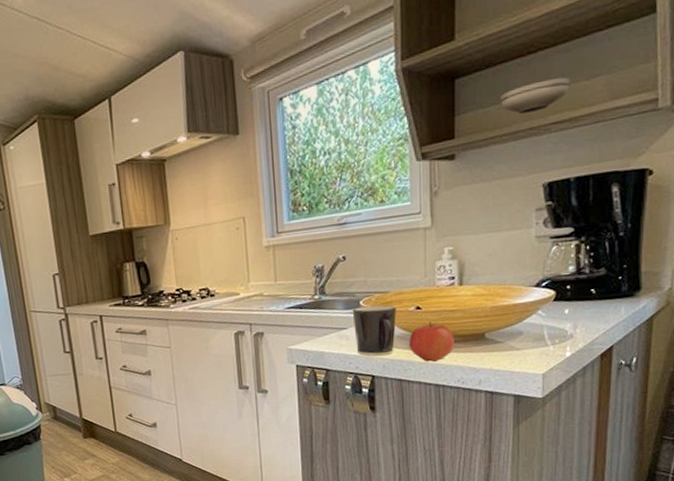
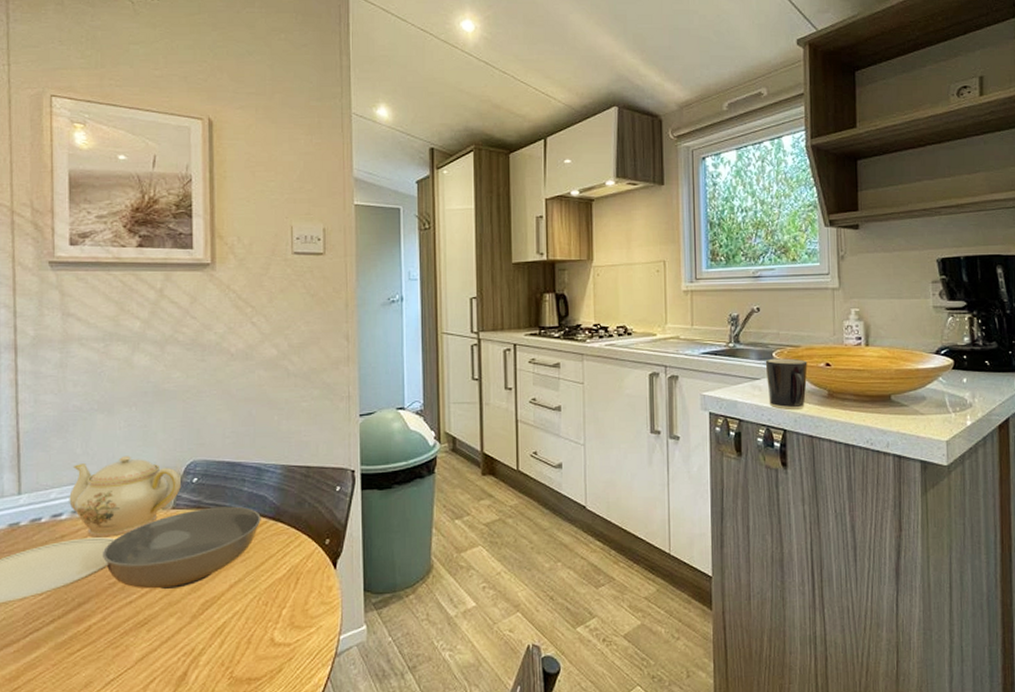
apple: present [408,321,454,363] -> none [819,379,863,421]
bowl: present [500,77,571,115] -> none [896,170,956,197]

